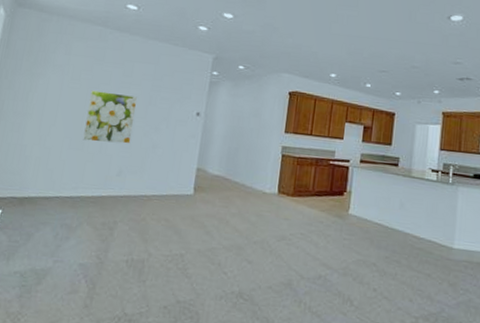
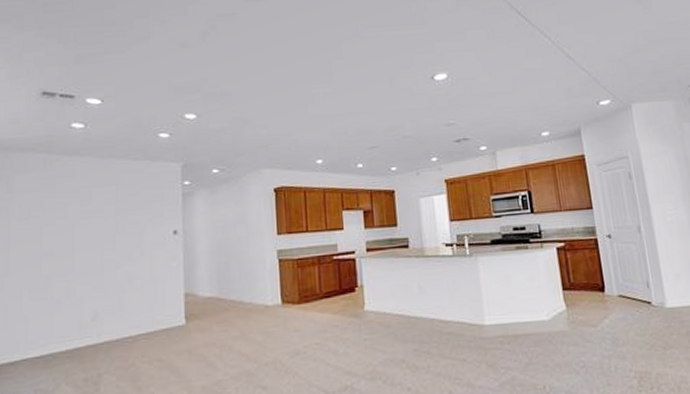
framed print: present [83,90,138,144] -> none [44,225,102,288]

